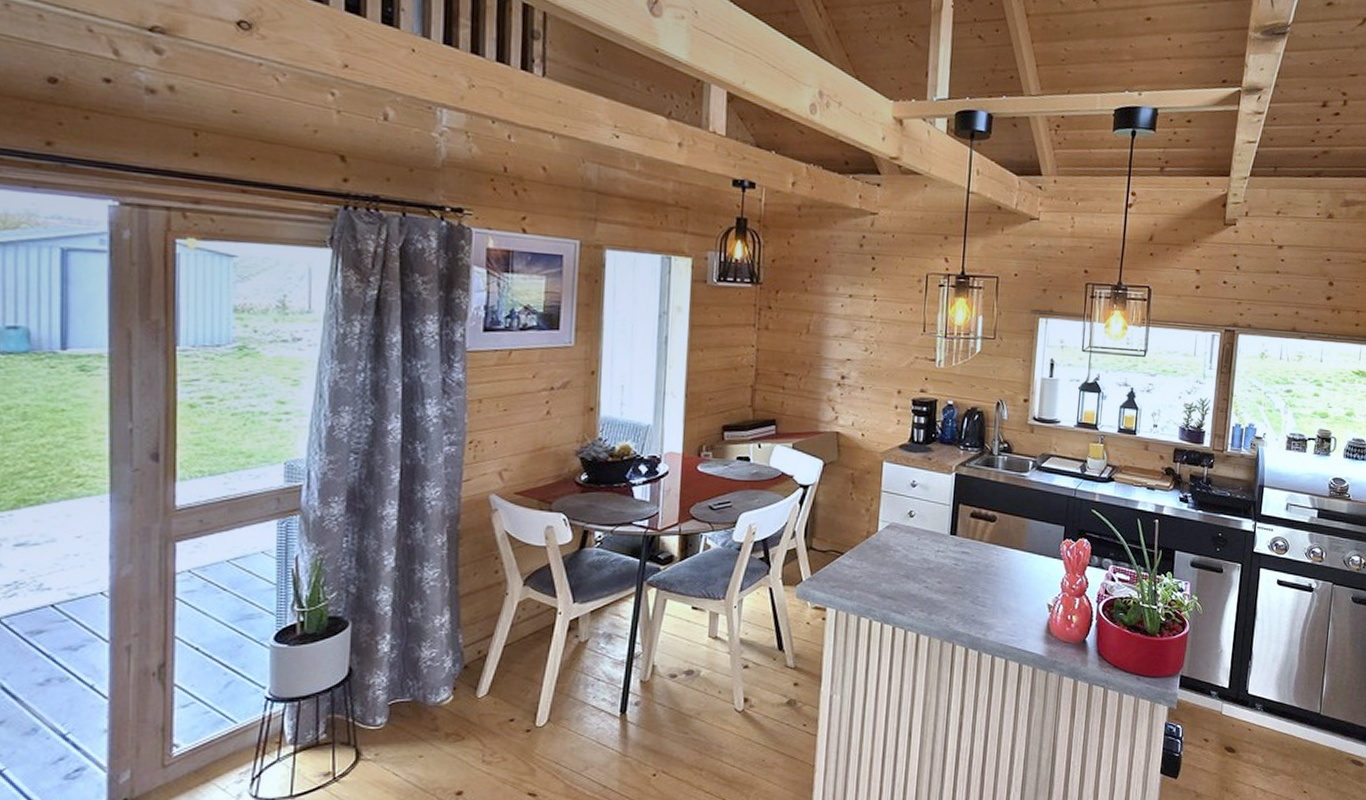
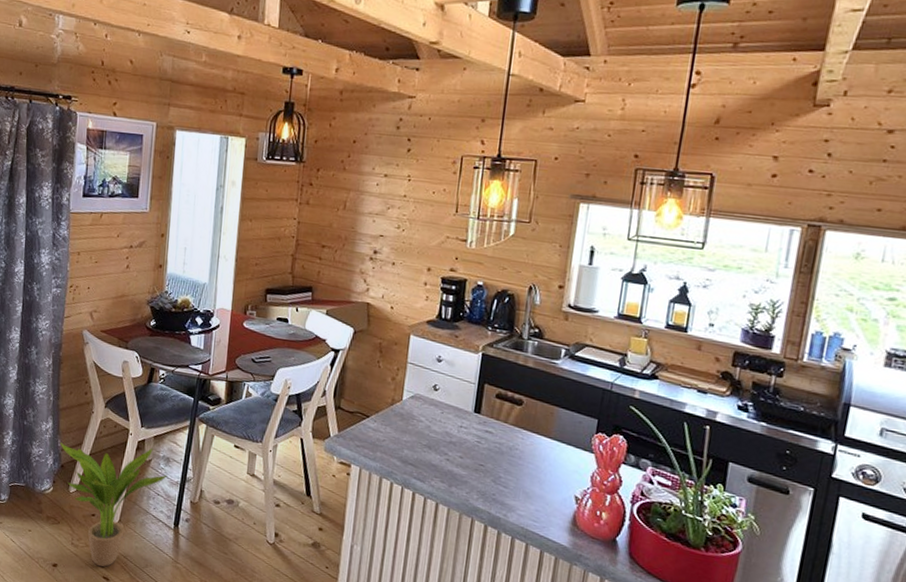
potted plant: none [462,625,610,782] -> present [60,443,168,567]

